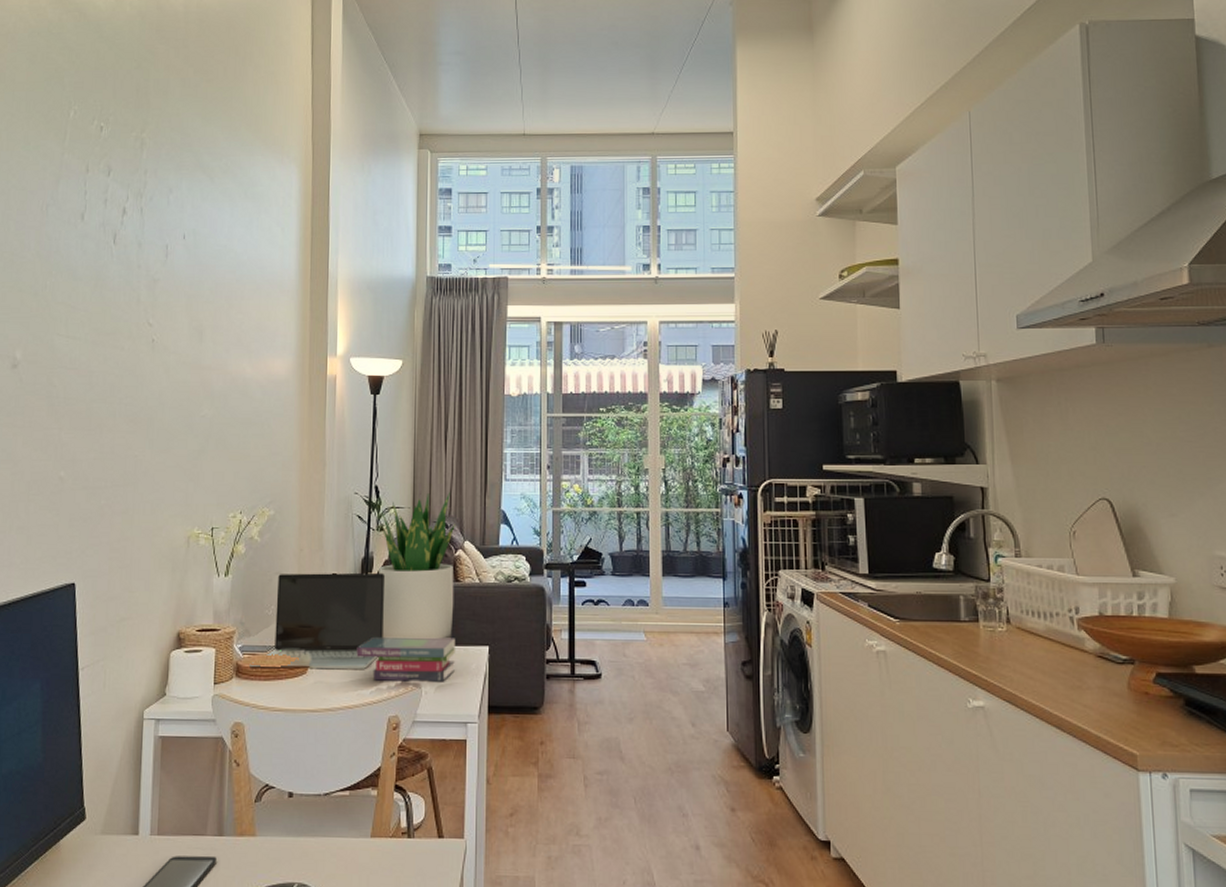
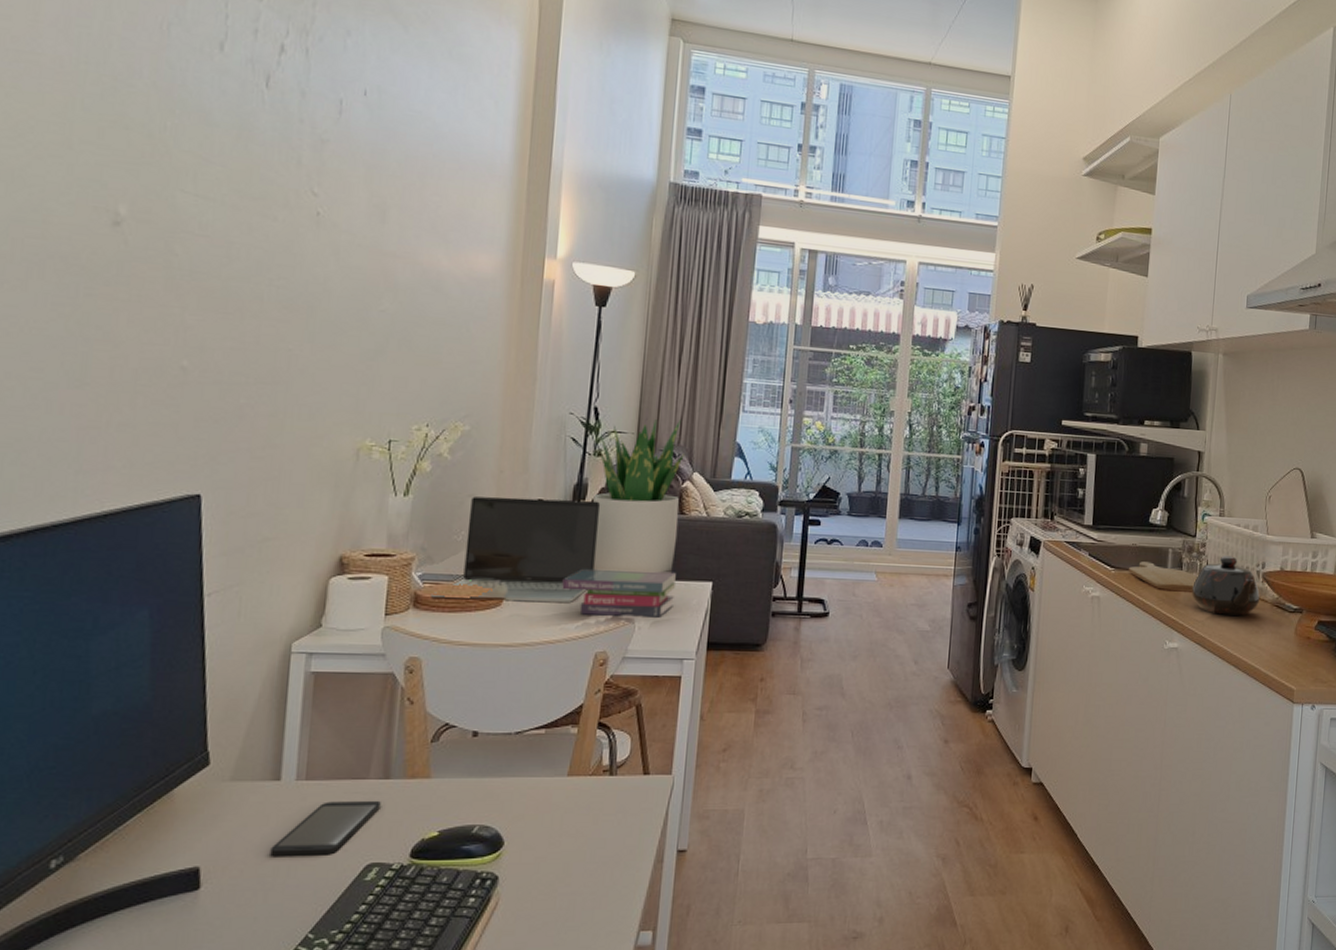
chopping board: none [914,611,997,643] -> present [1128,562,1197,592]
teapot: none [992,601,1079,669] -> present [1191,555,1261,616]

